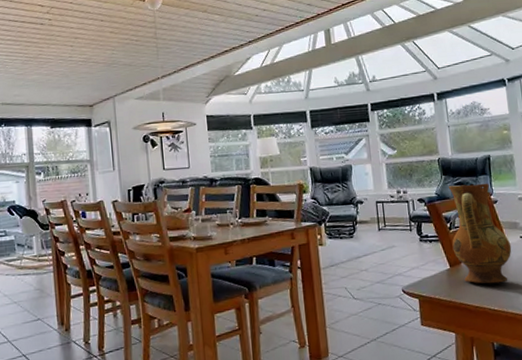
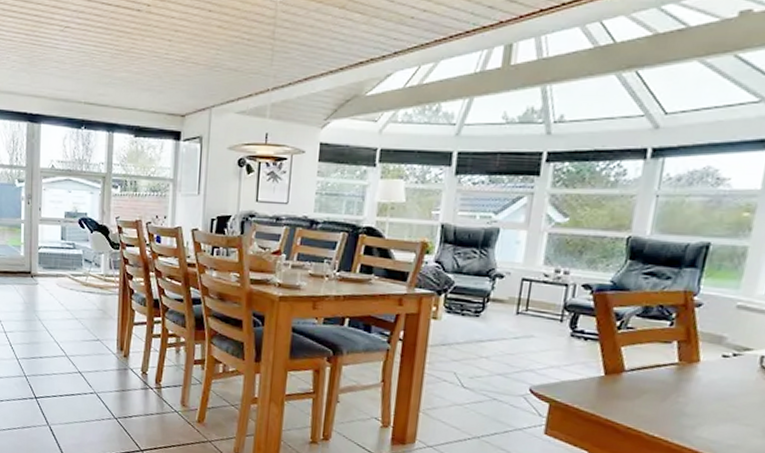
ceramic jug: present [448,183,512,284] -> none [615,274,705,407]

